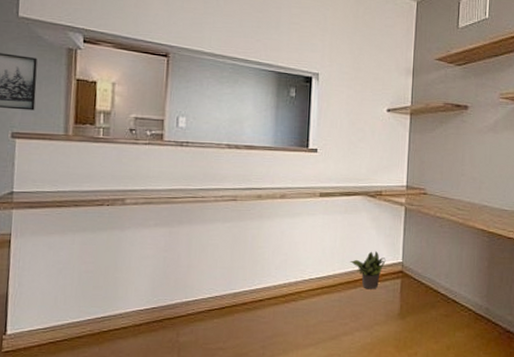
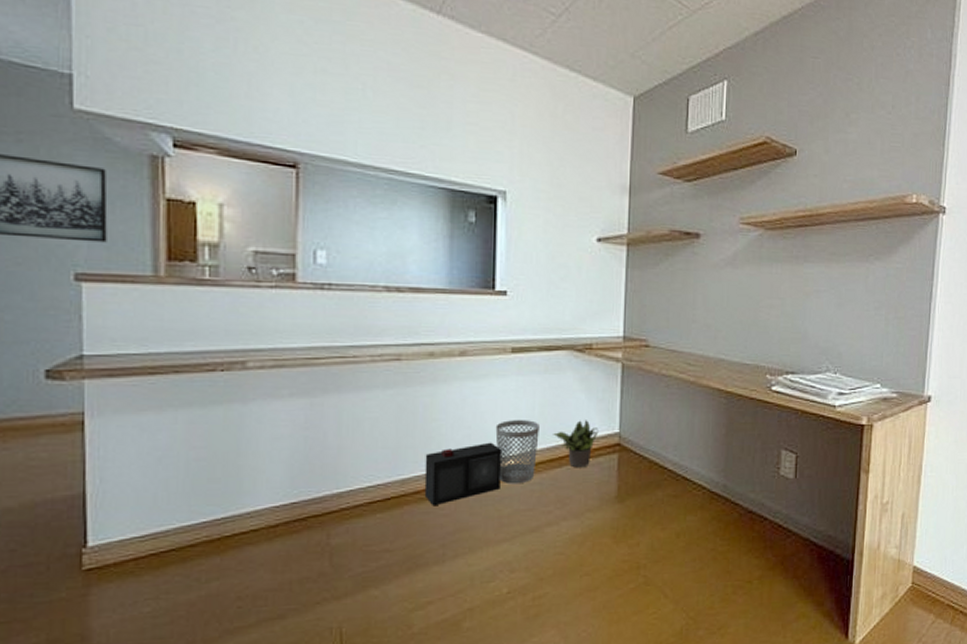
speaker: none [250,266,310,315] -> present [424,442,501,506]
wastebasket: none [305,249,340,301] -> present [495,420,539,485]

